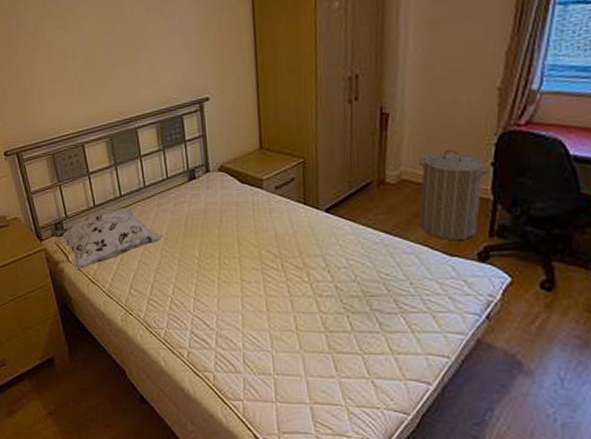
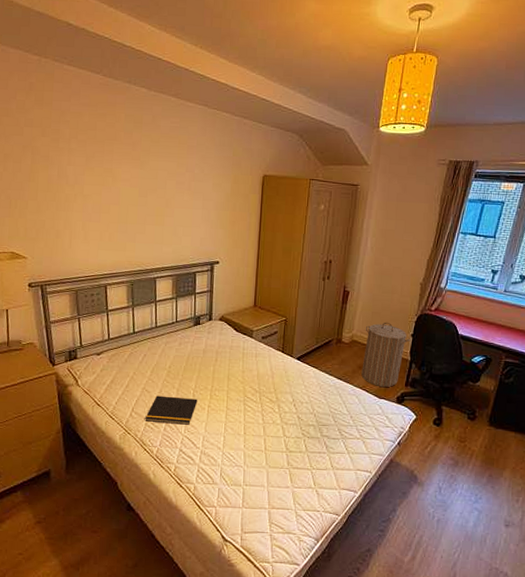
decorative pillow: present [52,208,164,269] -> none [66,343,167,393]
notepad: none [146,268,205,302] -> present [145,395,198,425]

